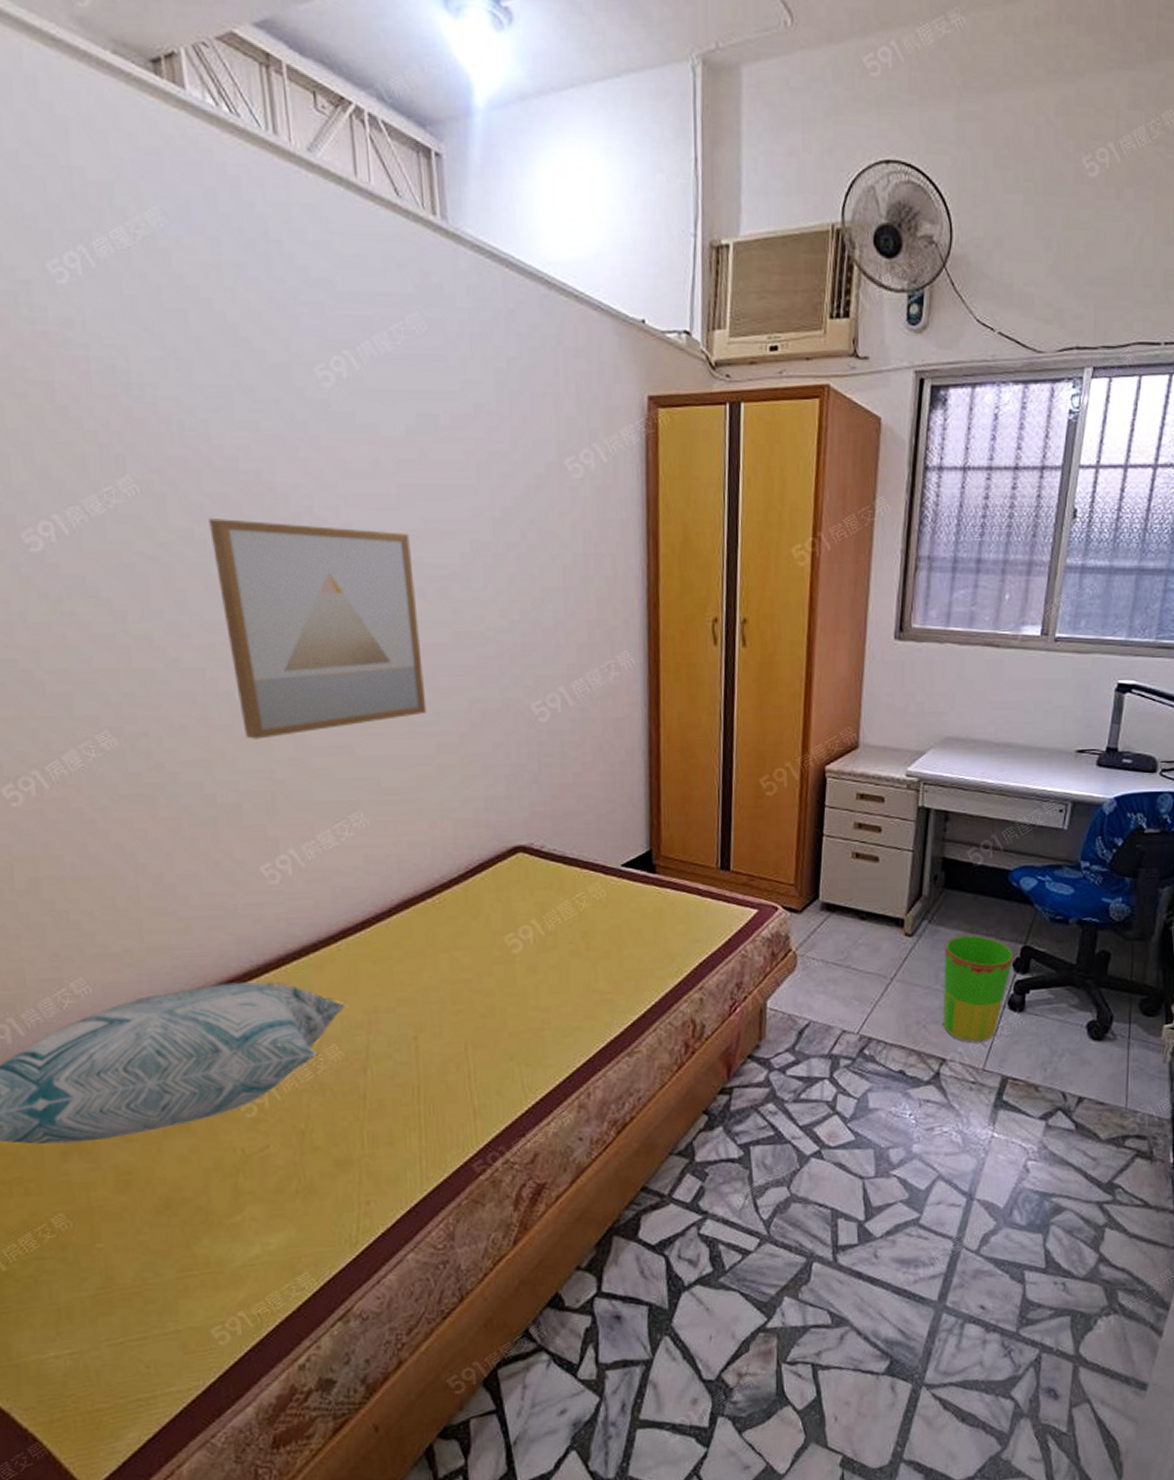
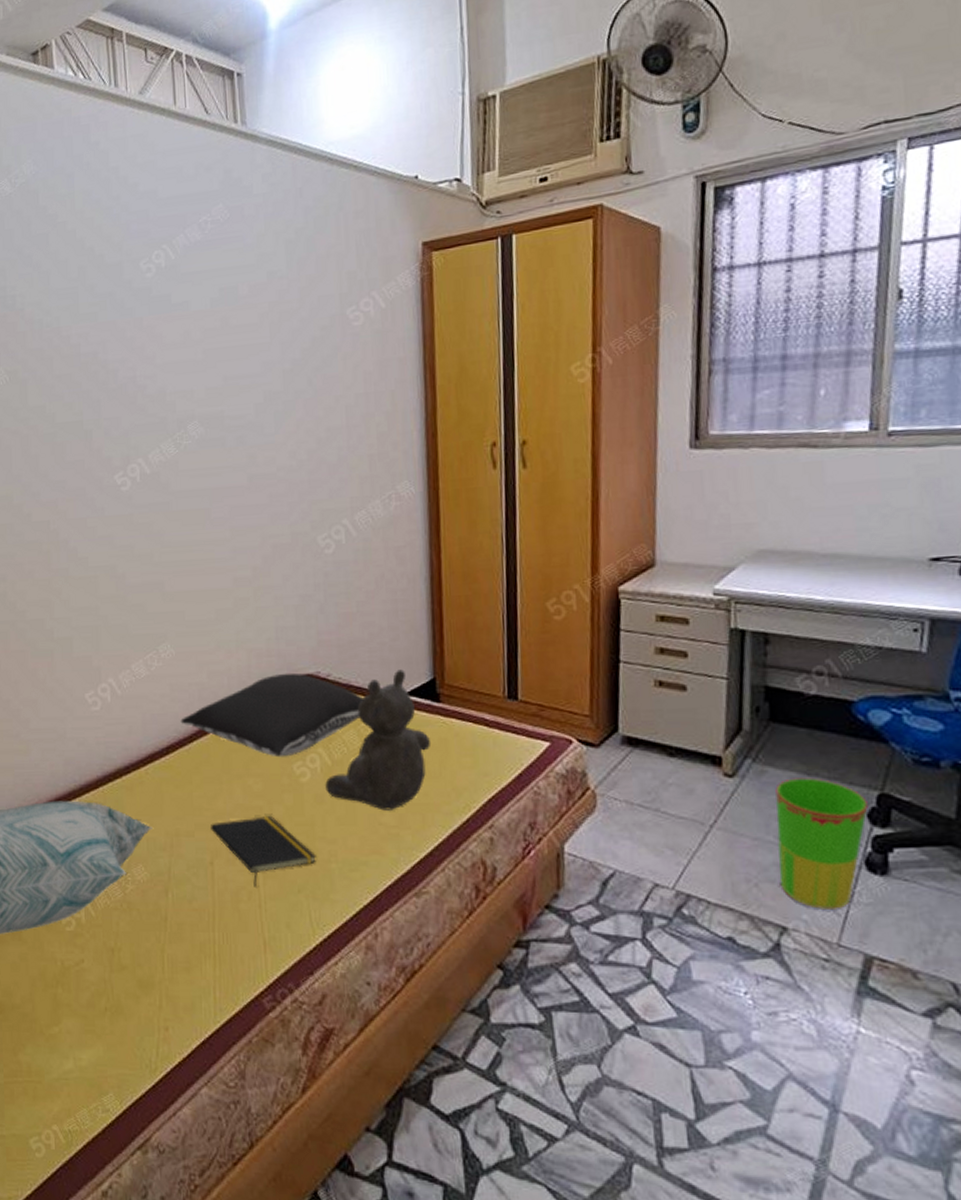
wall art: present [209,518,427,739] -> none [57,391,225,580]
pillow: none [377,844,579,930] -> present [180,672,364,757]
notepad: none [414,988,529,1058] -> present [211,816,316,887]
teddy bear: none [538,841,646,978] -> present [325,669,431,811]

